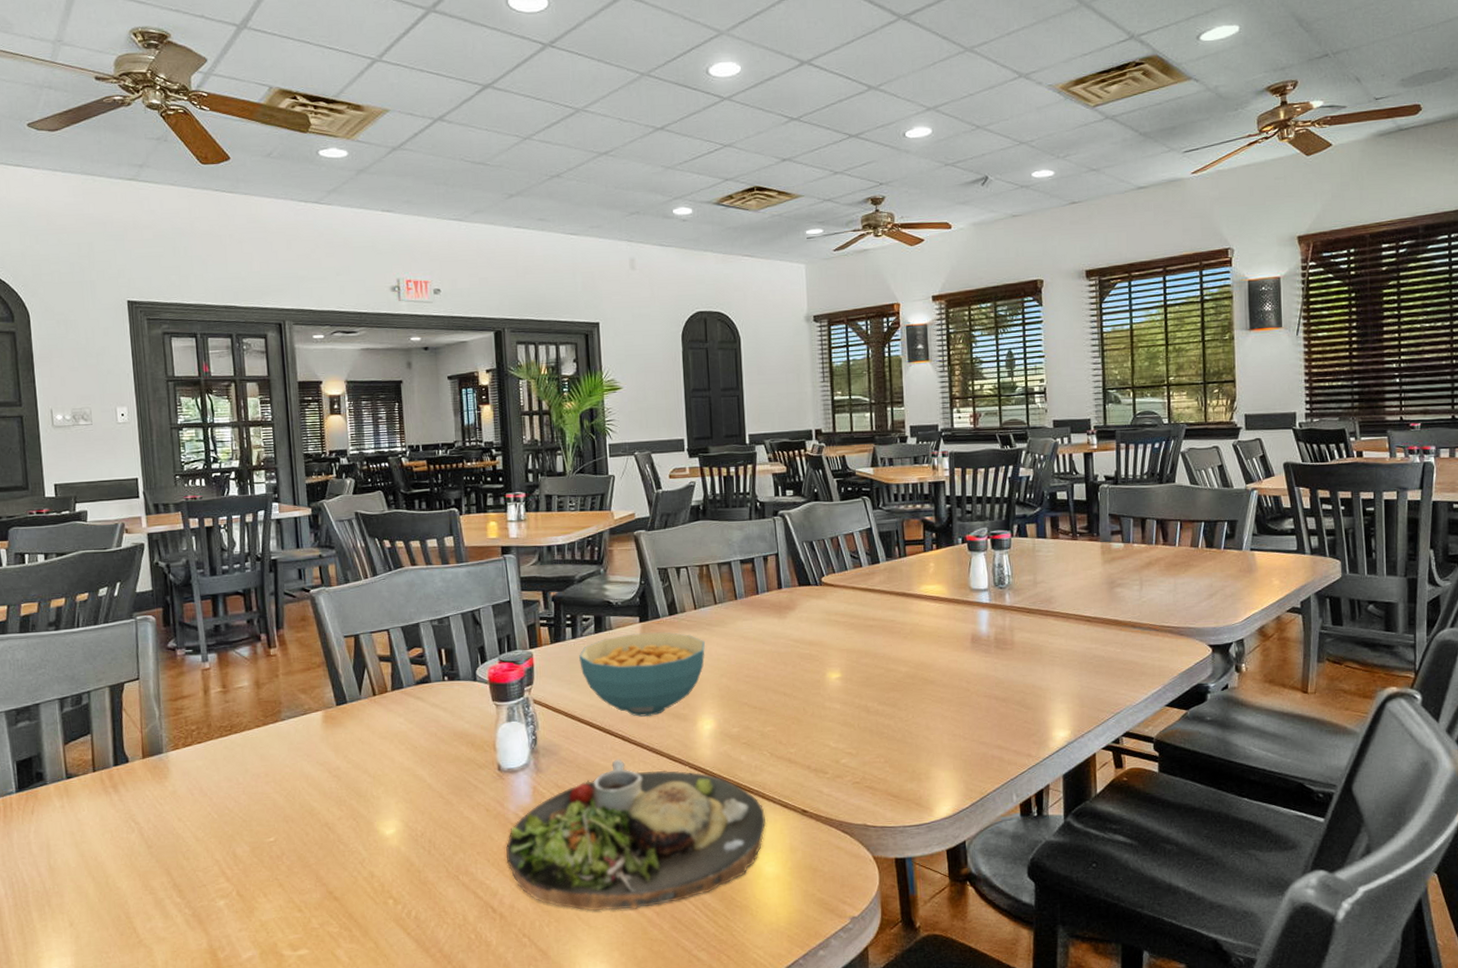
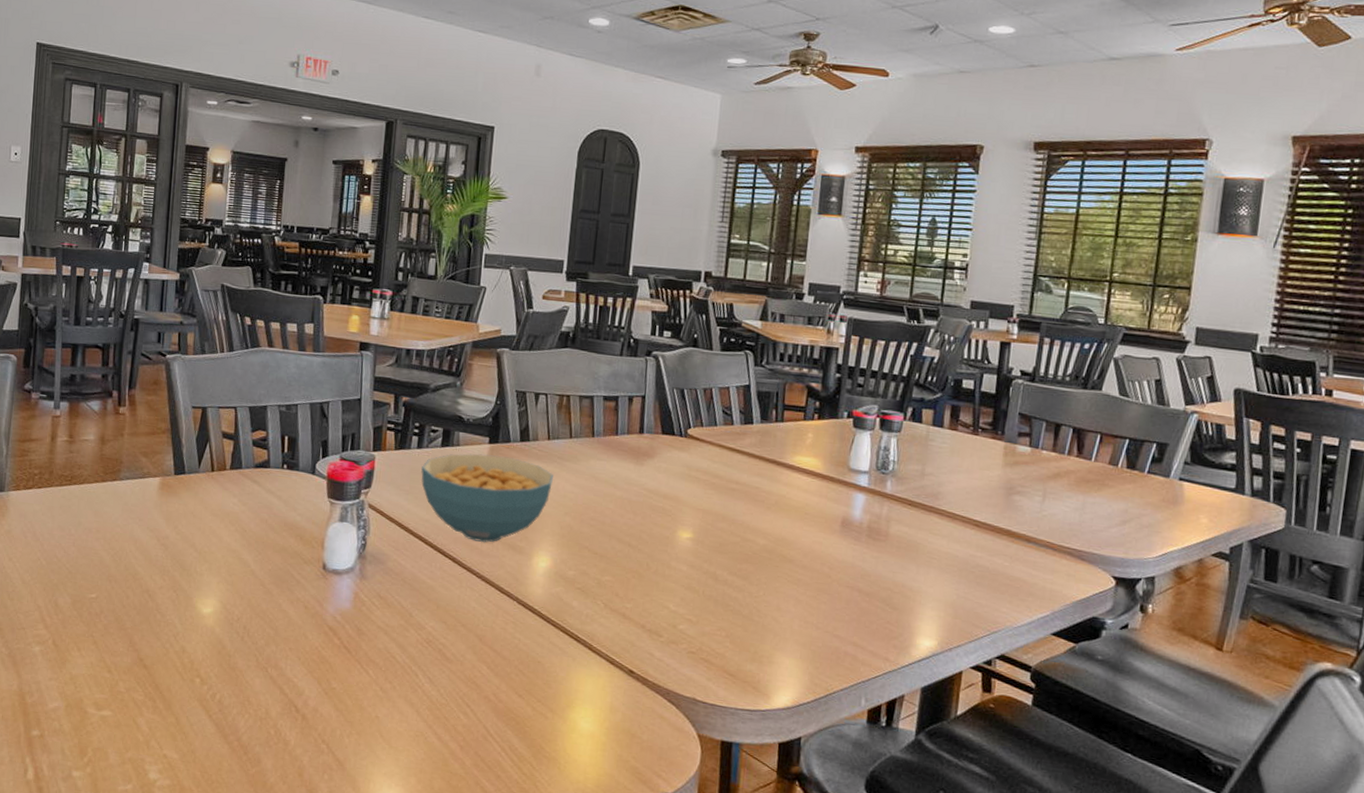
dinner plate: present [506,759,766,911] -> none [317,580,589,739]

